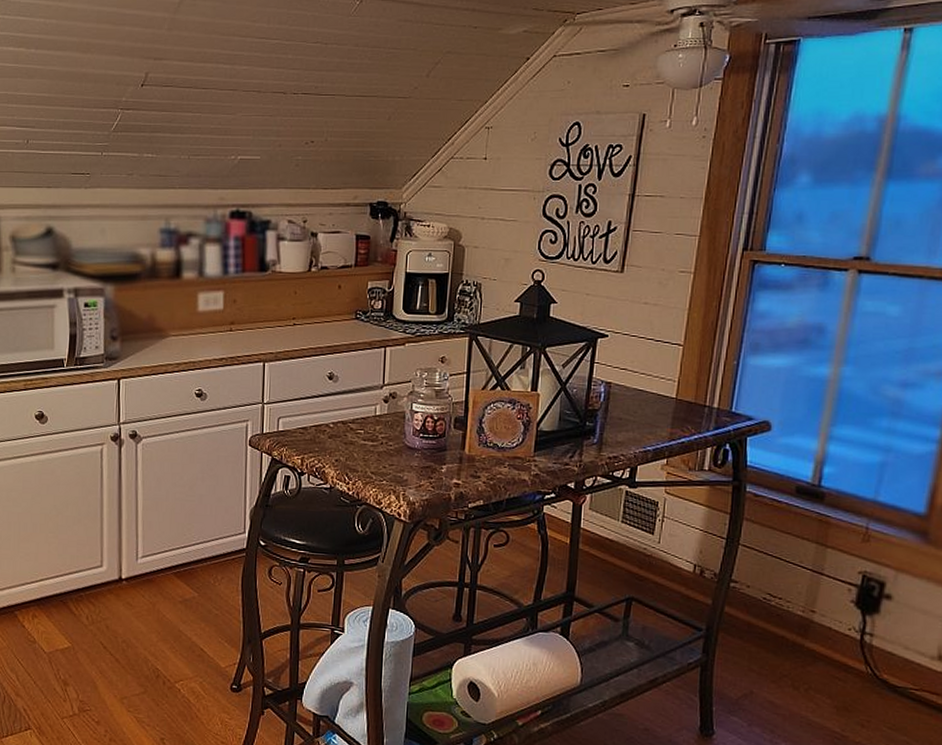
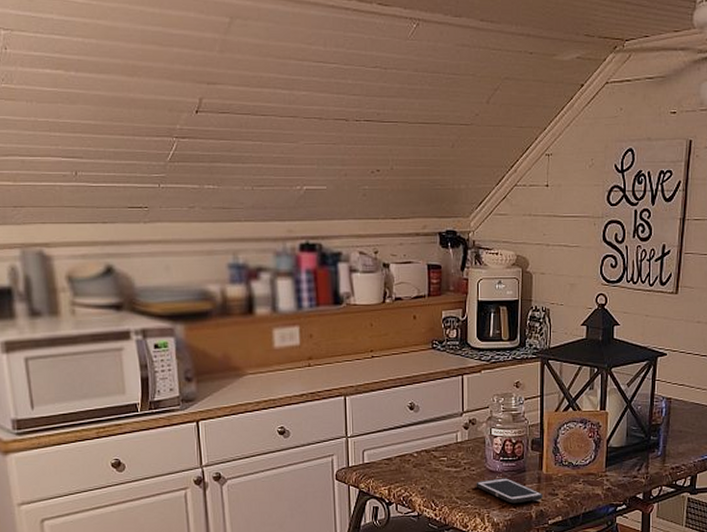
cell phone: none [392,455,464,484] -> present [476,478,543,504]

